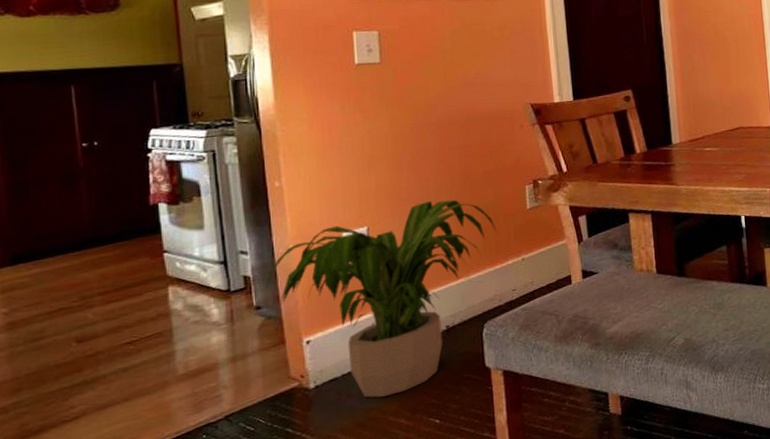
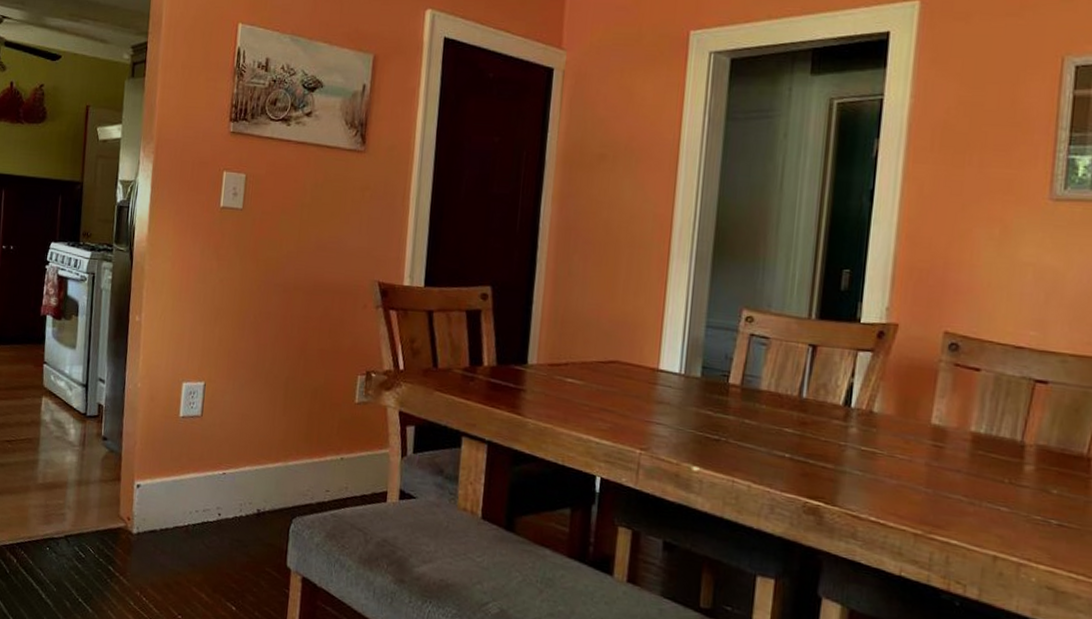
potted plant: present [266,199,497,398] -> none [113,369,322,566]

